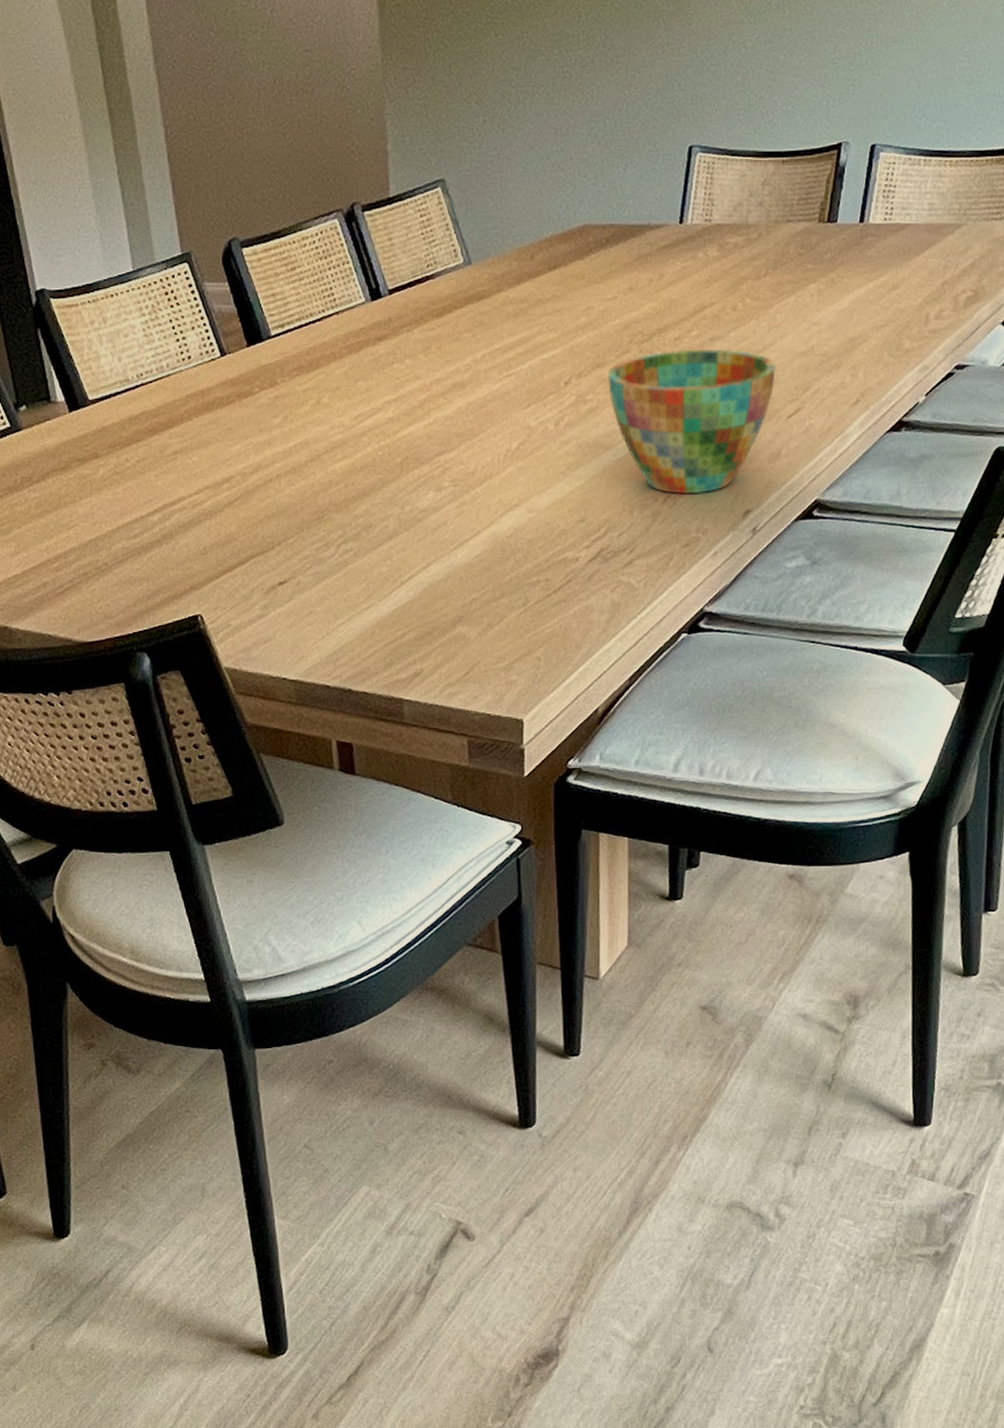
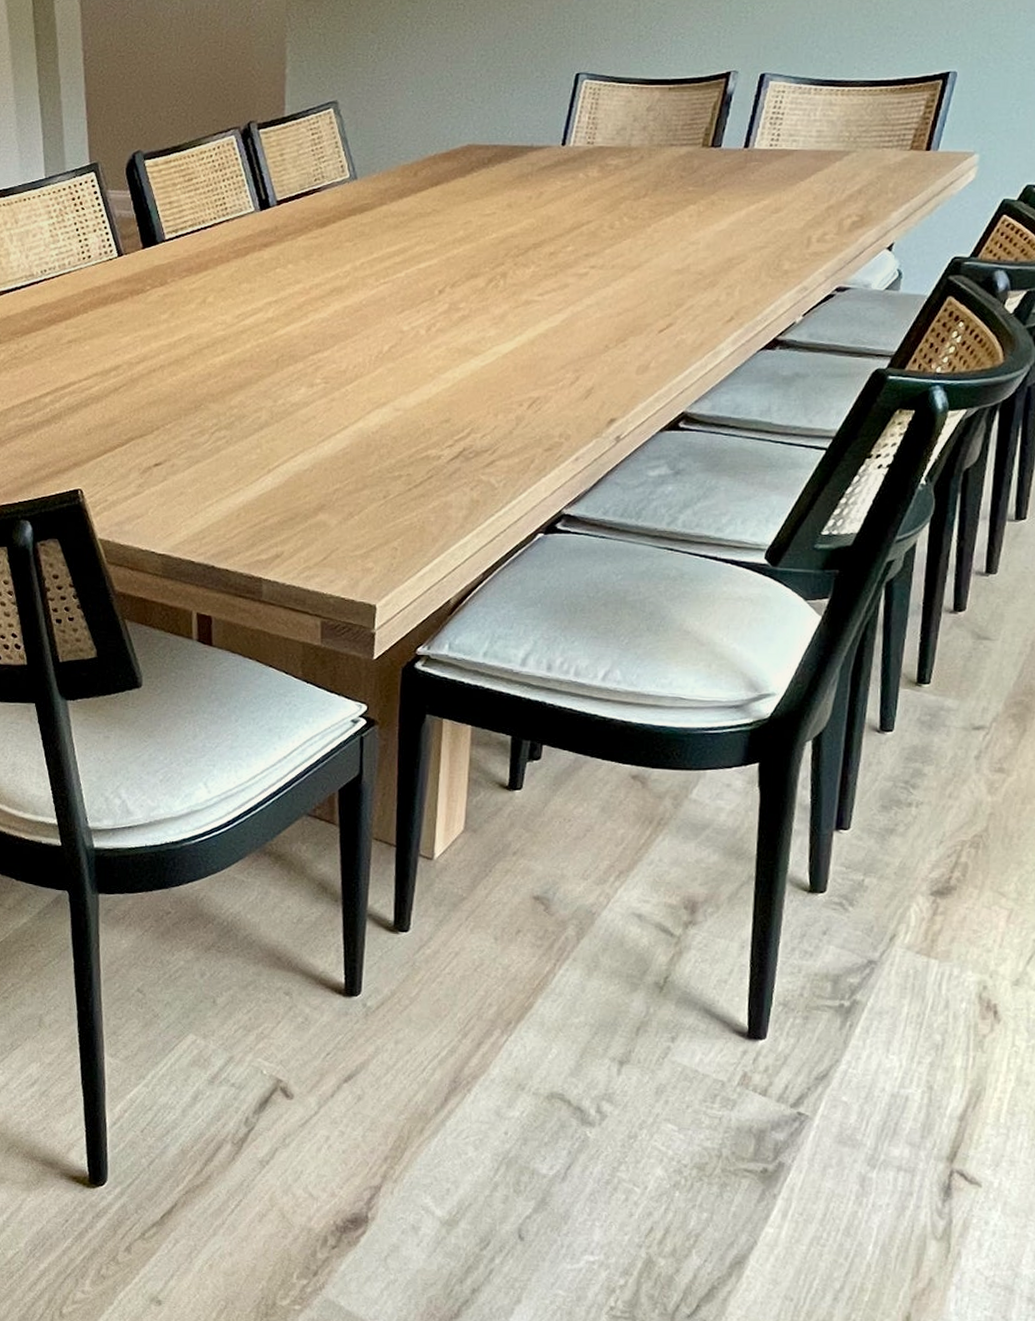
cup: present [608,348,776,494] -> none [481,264,650,401]

